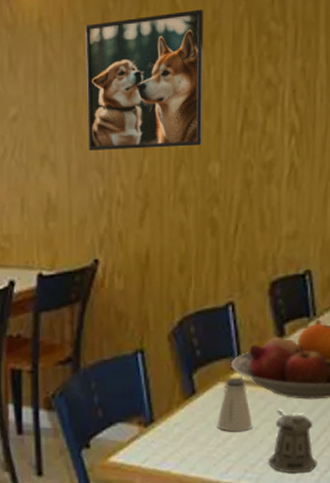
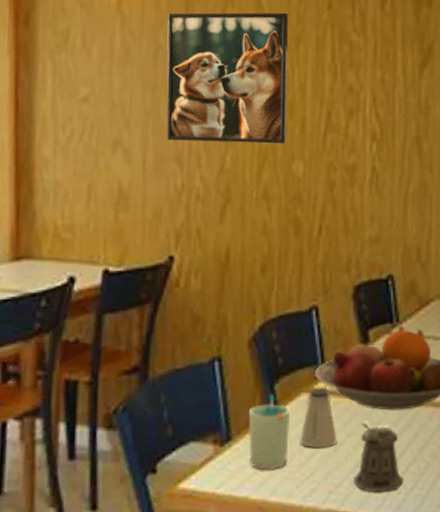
cup: none [169,383,208,450] -> present [248,394,291,471]

